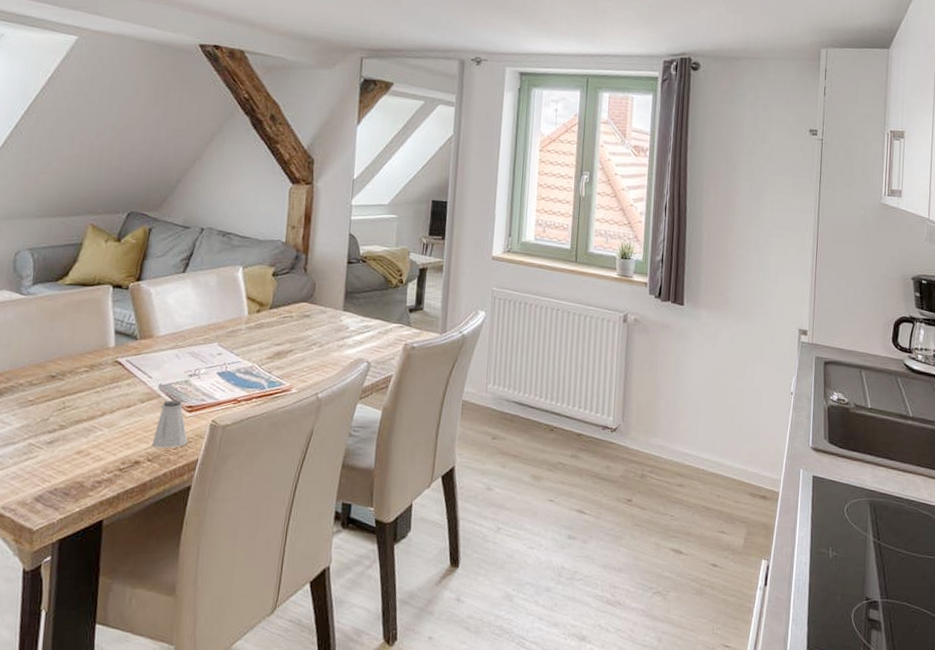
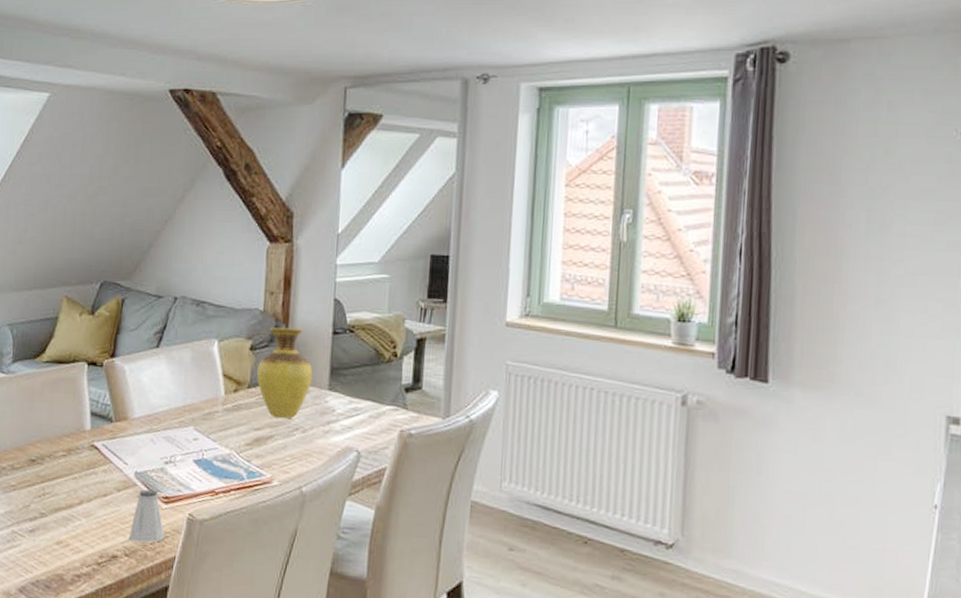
vase: none [278,256,329,336] -> present [256,327,313,419]

